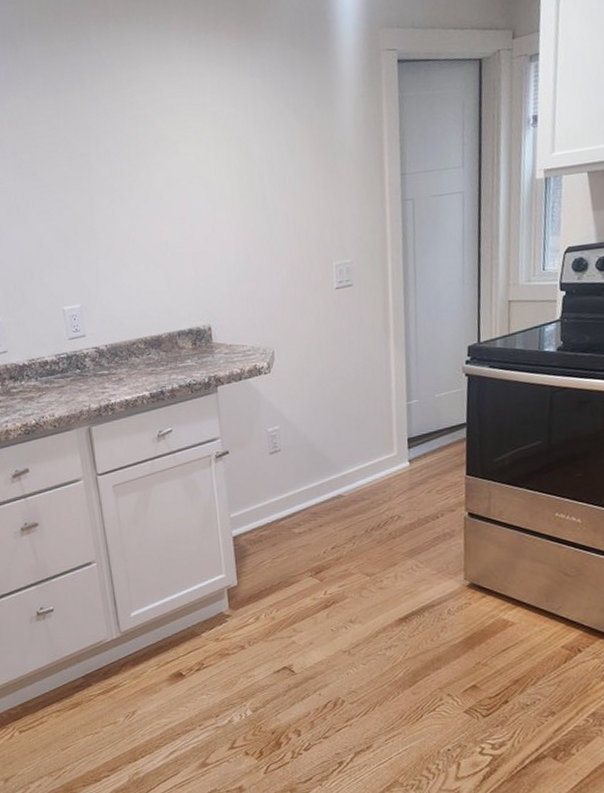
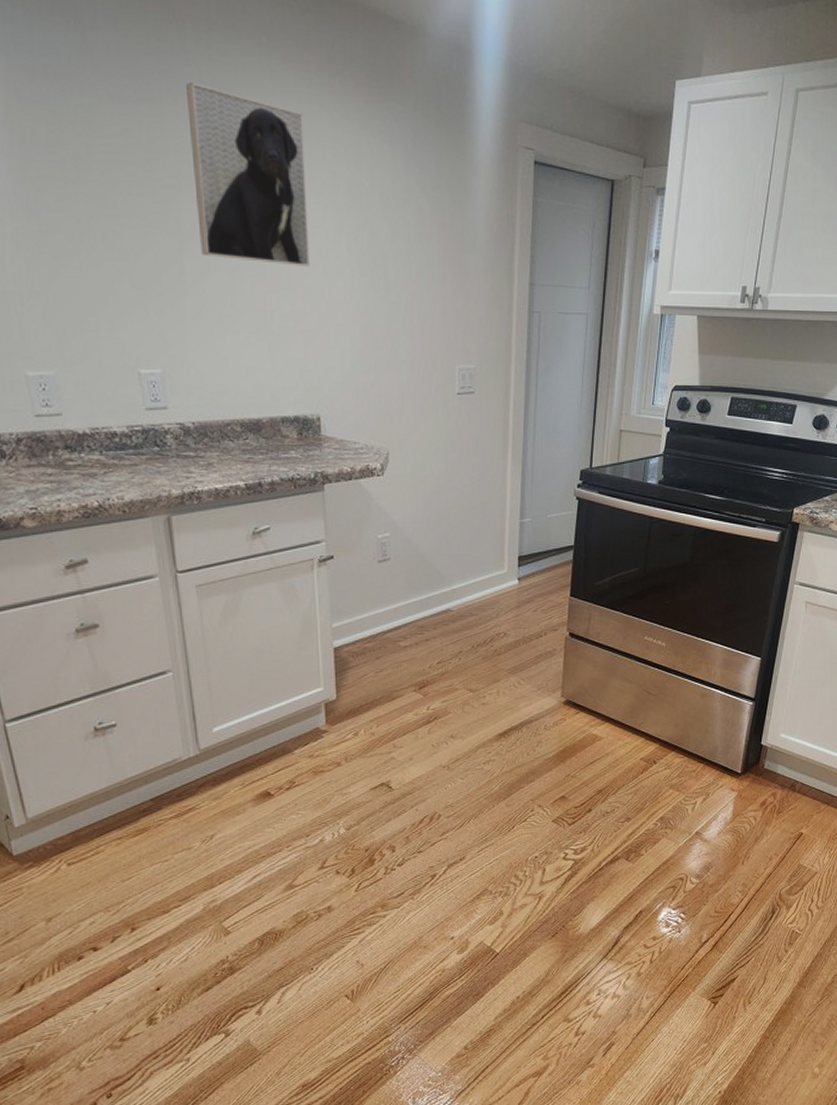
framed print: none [92,67,196,205] -> present [186,82,310,267]

